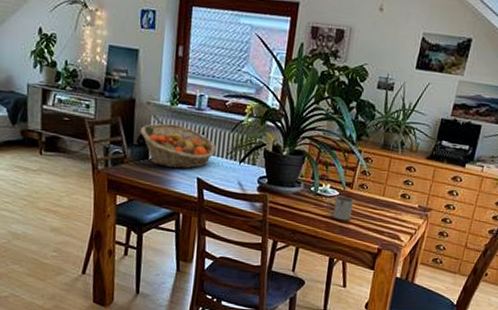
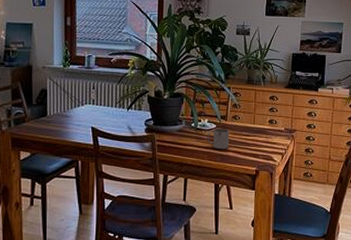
fruit basket: present [140,123,217,169] -> none [38,83,106,121]

